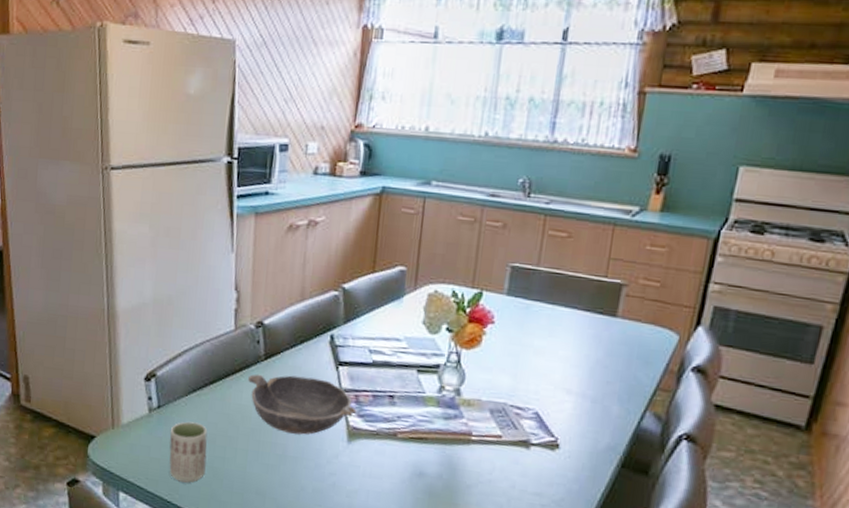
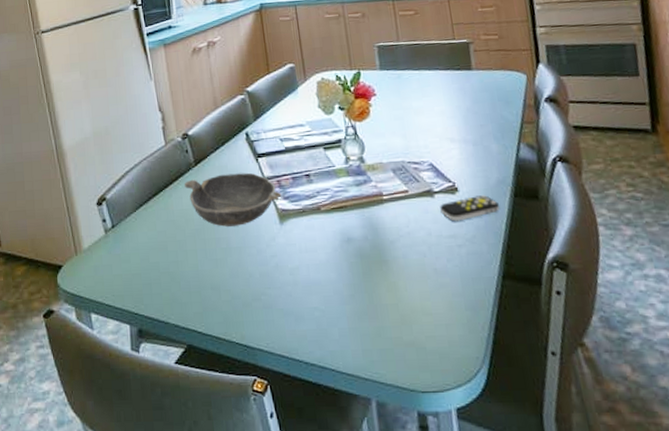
cup: present [169,421,208,483] -> none [126,234,164,292]
remote control: none [532,457,602,480] -> present [440,195,500,222]

